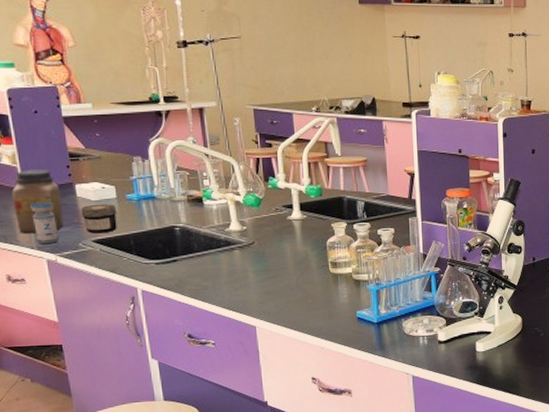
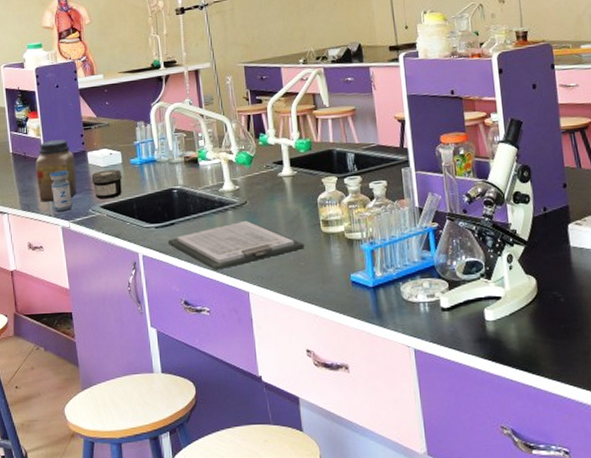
clipboard: none [169,260,312,306] -> present [167,220,305,270]

